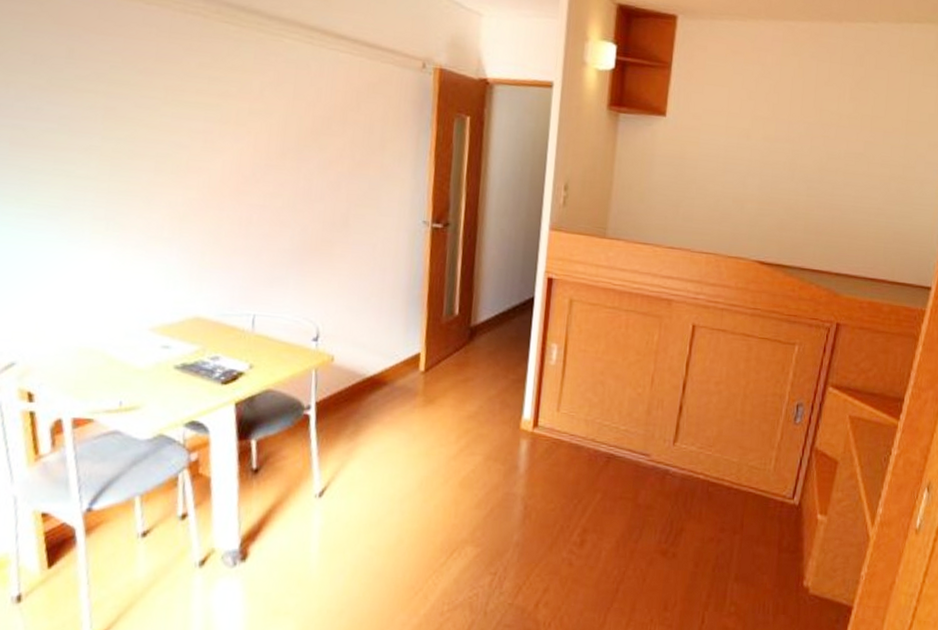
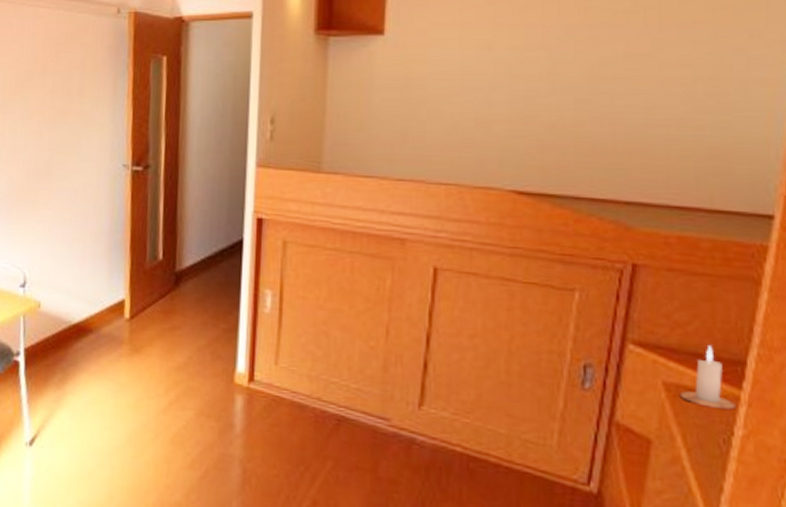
candle: none [860,387,894,435] -> present [681,345,735,410]

